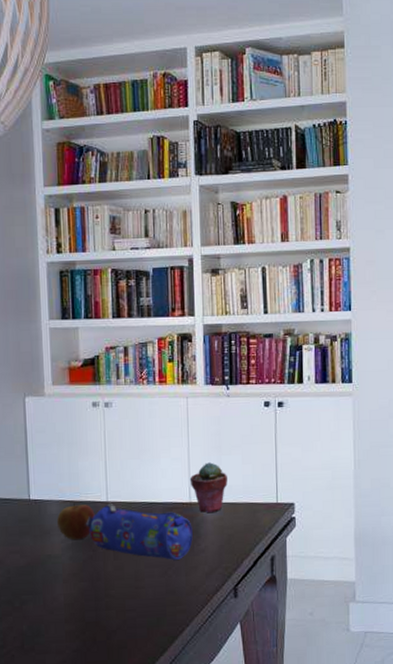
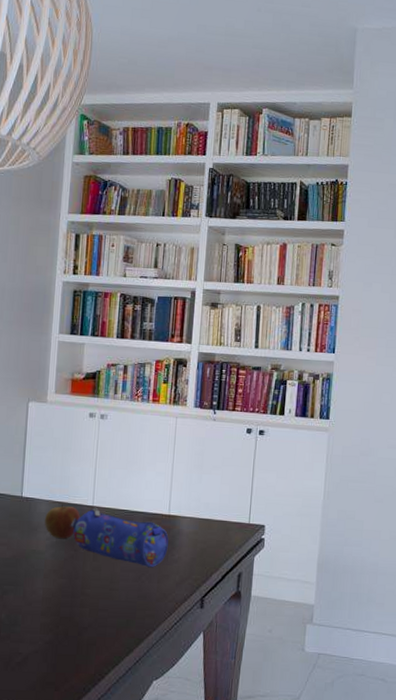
potted succulent: present [189,462,227,514] -> none [170,479,206,527]

